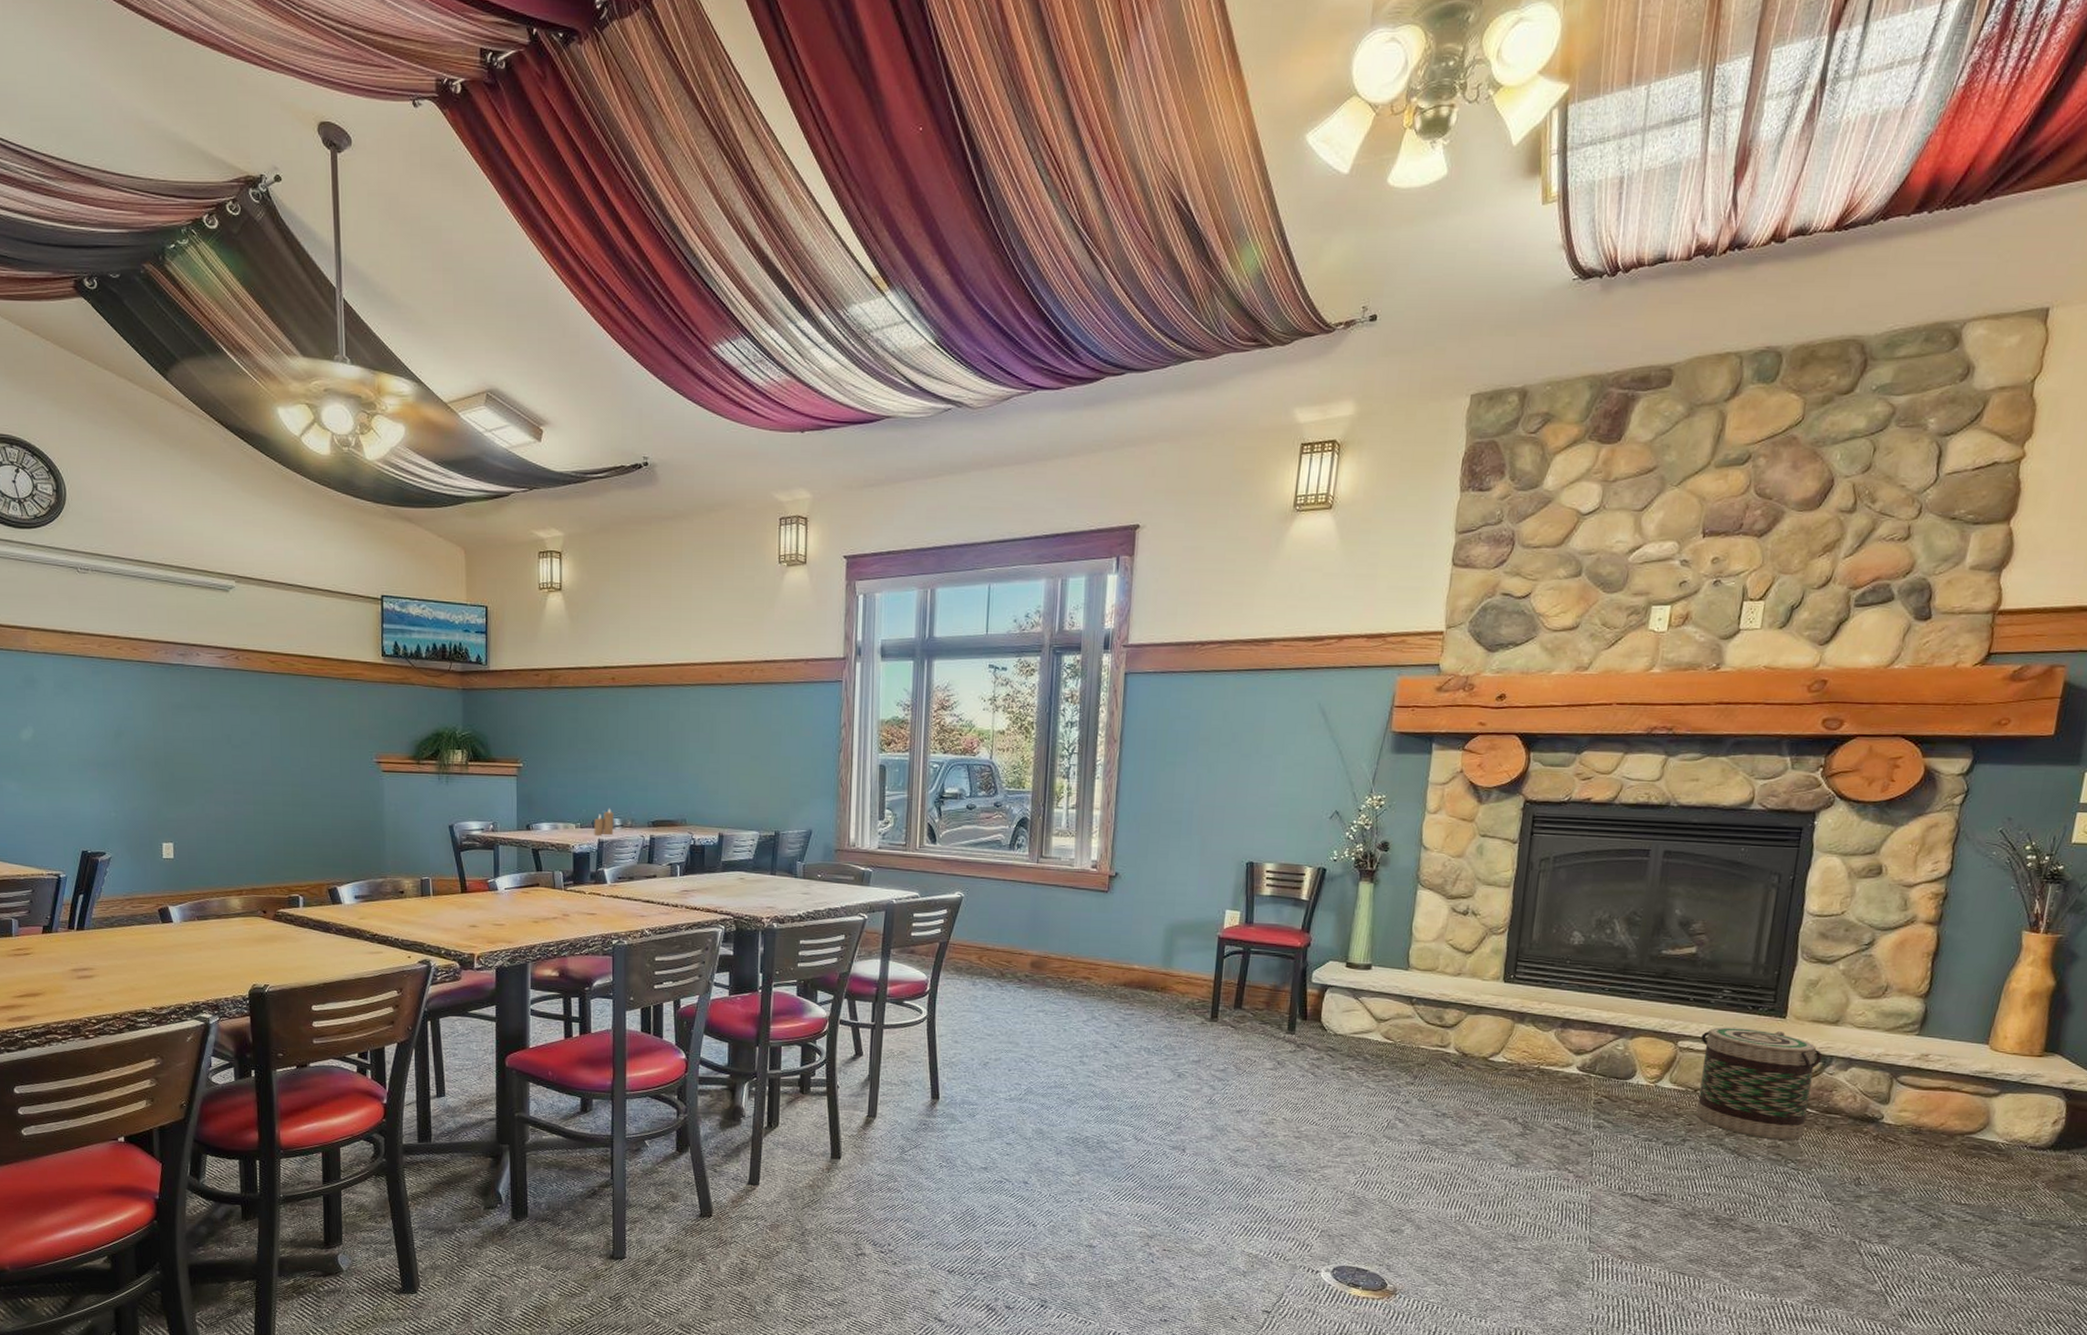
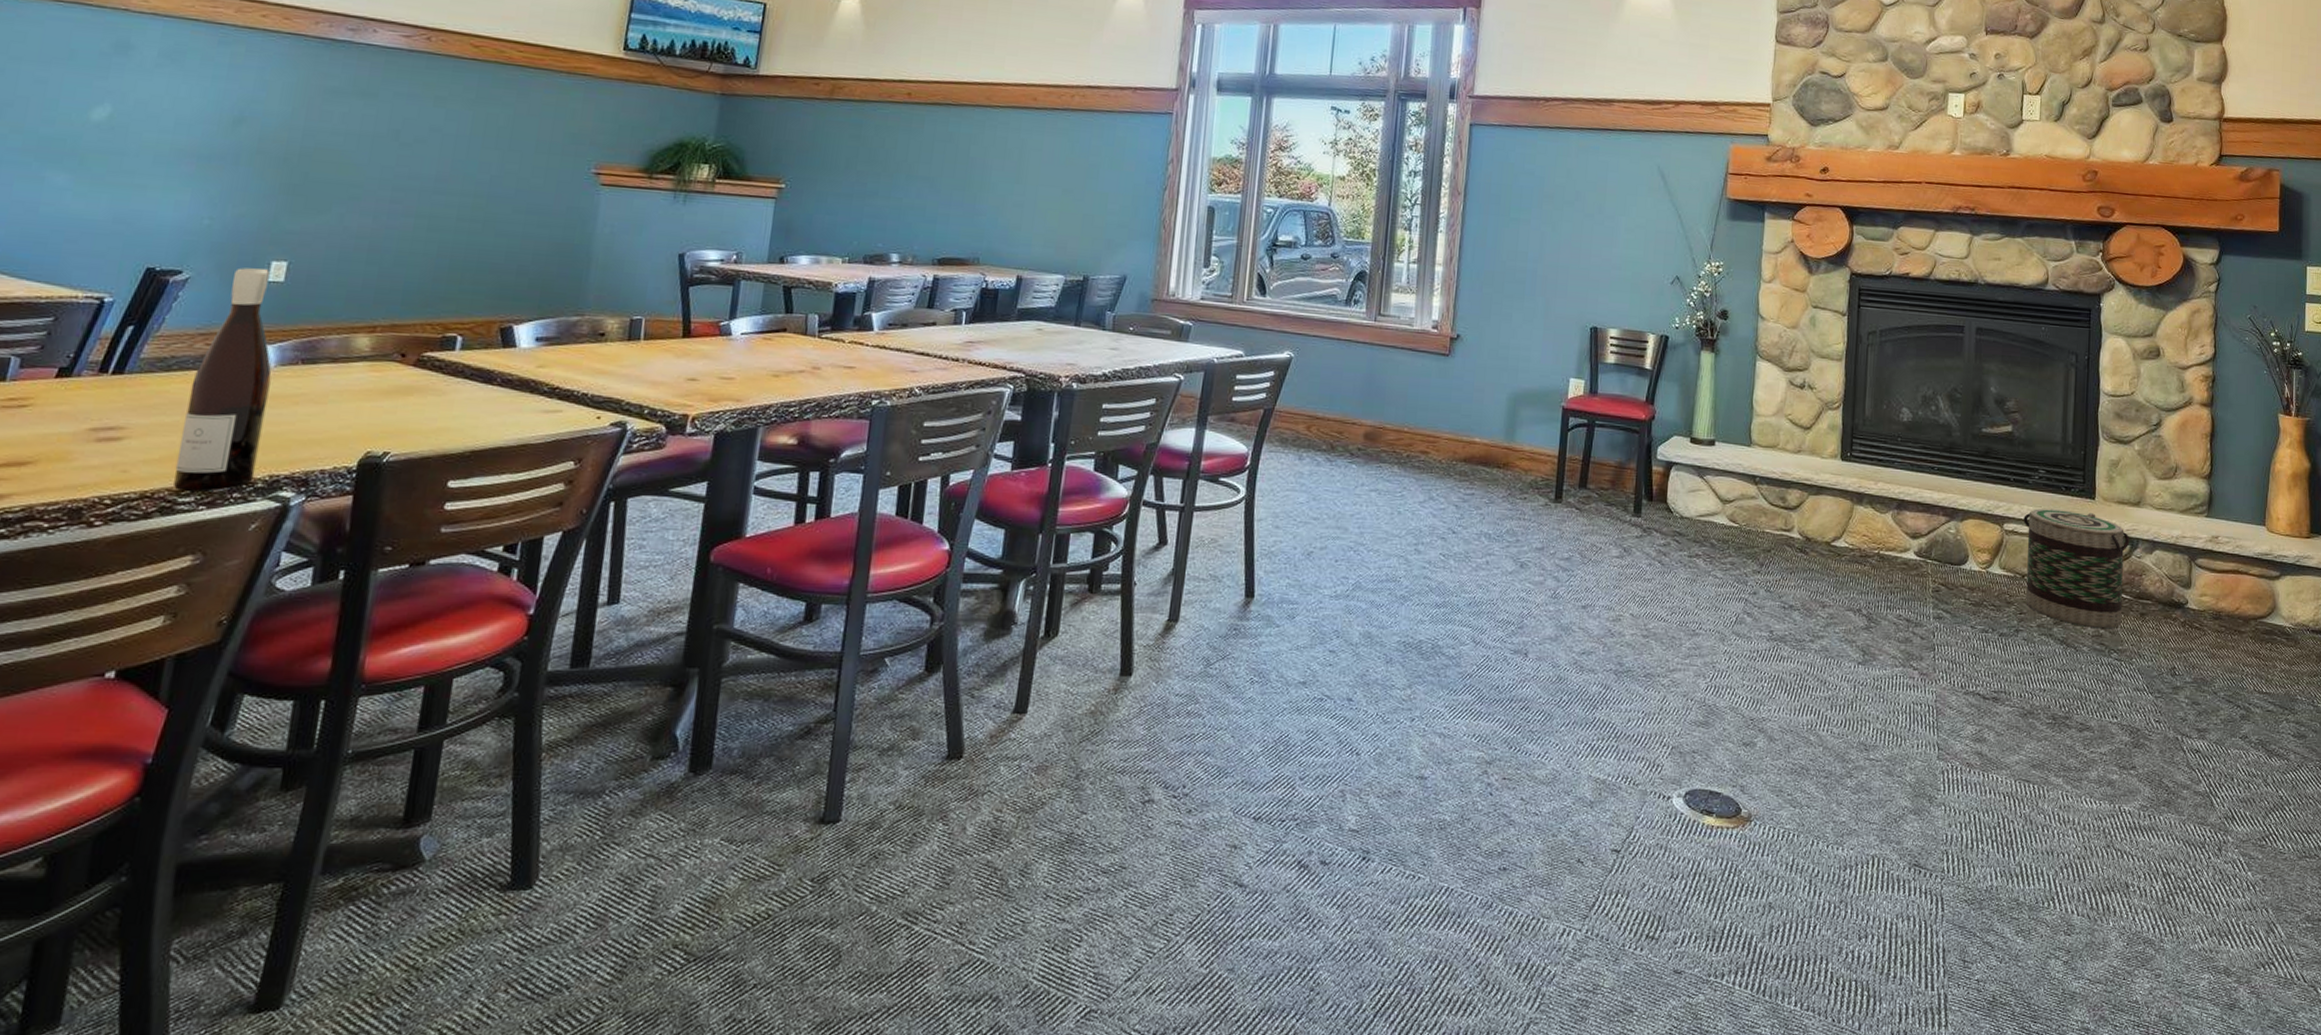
bottle: none [129,848,183,1014] -> present [172,267,272,492]
candle: present [594,808,614,837] -> none [864,241,892,275]

